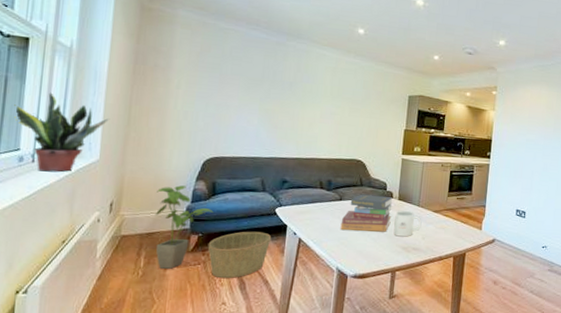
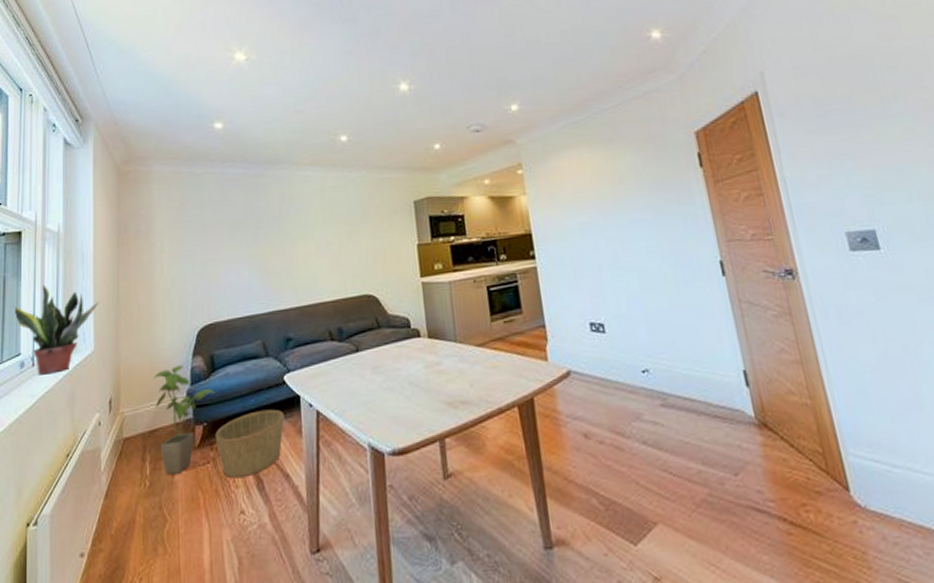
books: present [340,194,393,232] -> none [363,335,425,392]
mug: present [393,211,422,237] -> none [428,351,465,389]

